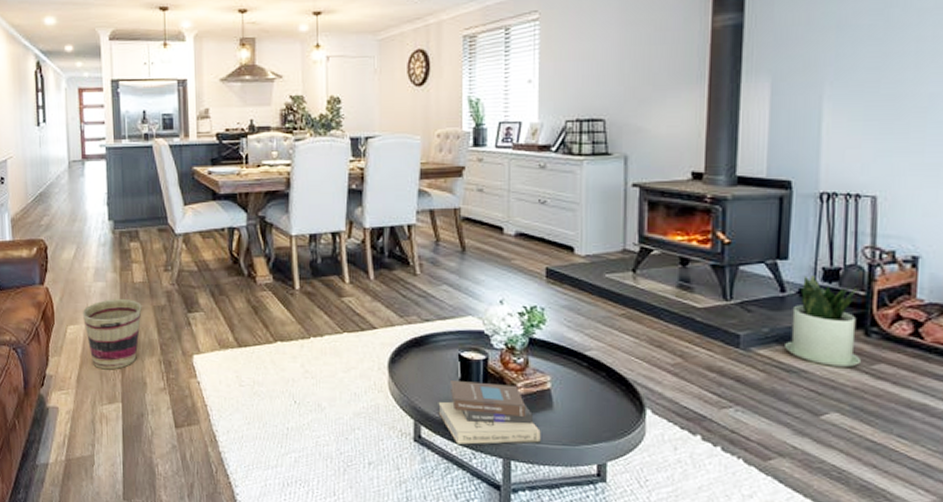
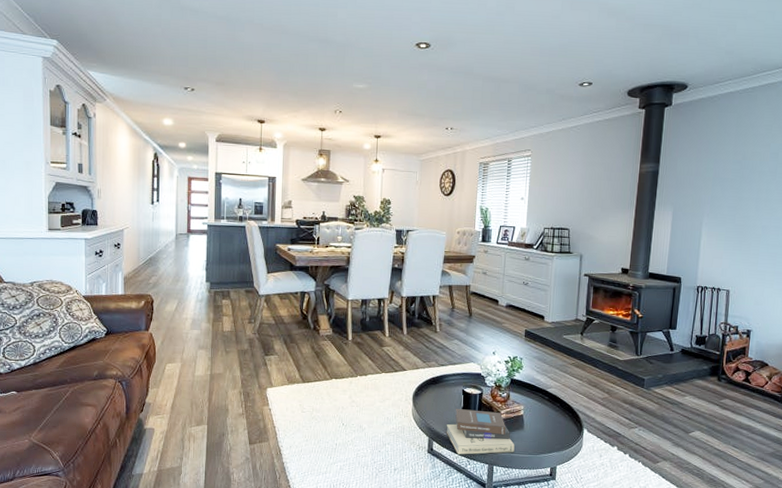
basket: present [83,299,142,370] -> none [180,343,229,399]
planter: present [785,275,860,367] -> none [671,340,716,401]

